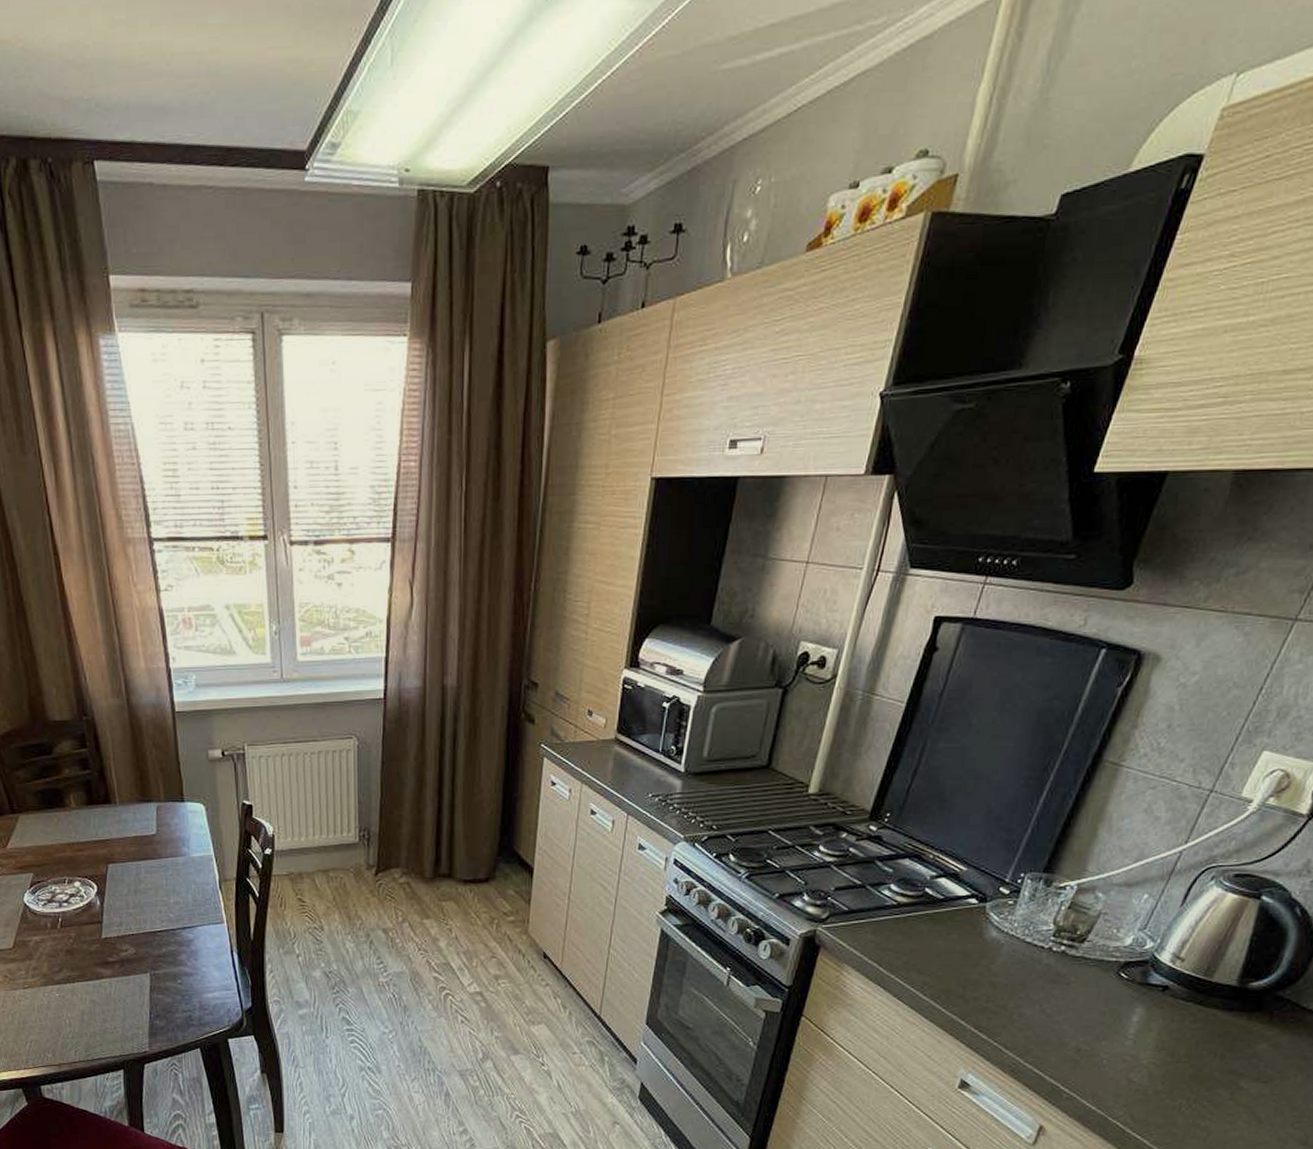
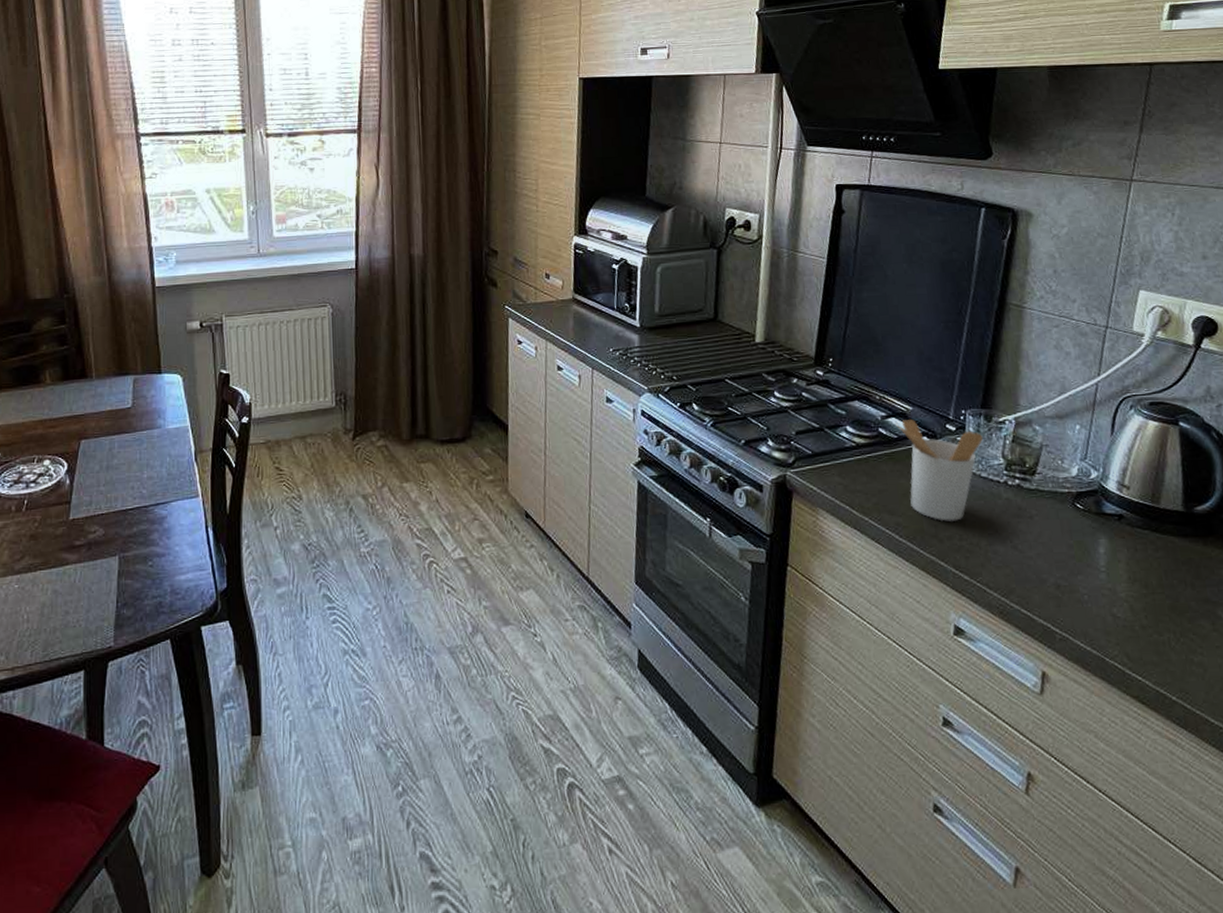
utensil holder: none [943,879,1038,983] -> present [895,418,984,522]

